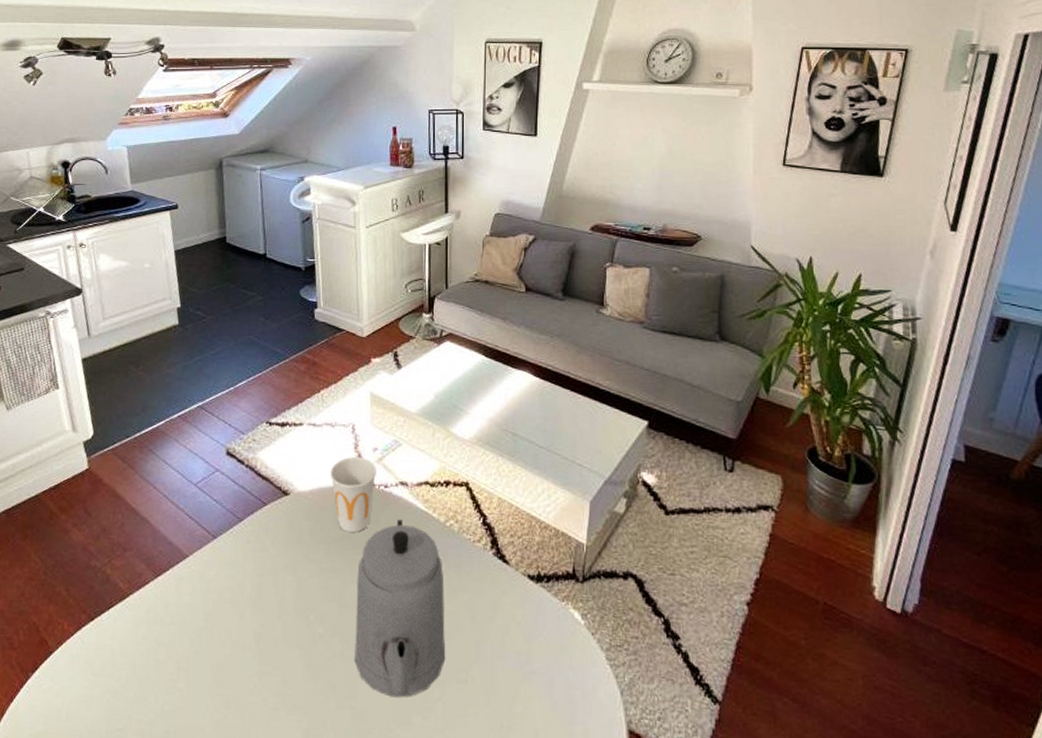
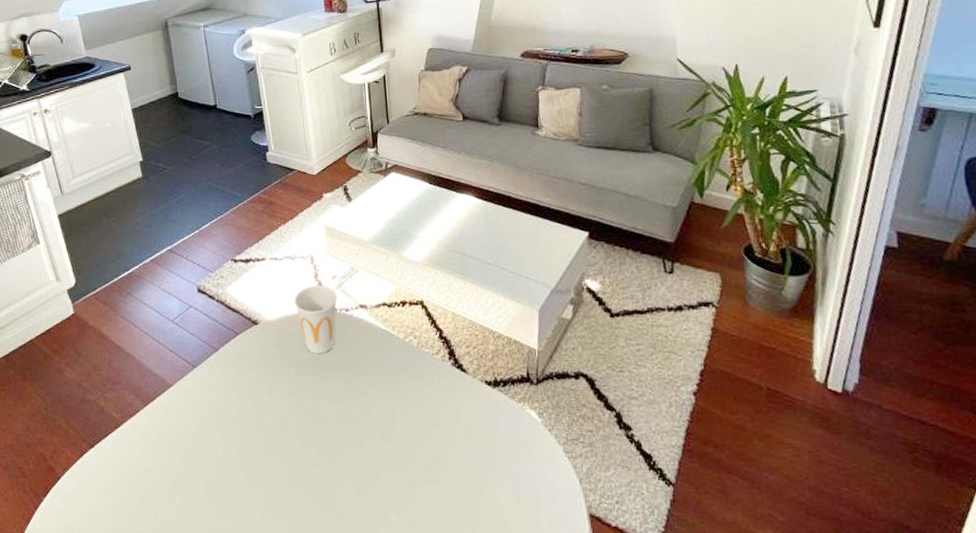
teapot: present [354,519,446,698] -> none [327,339,415,498]

